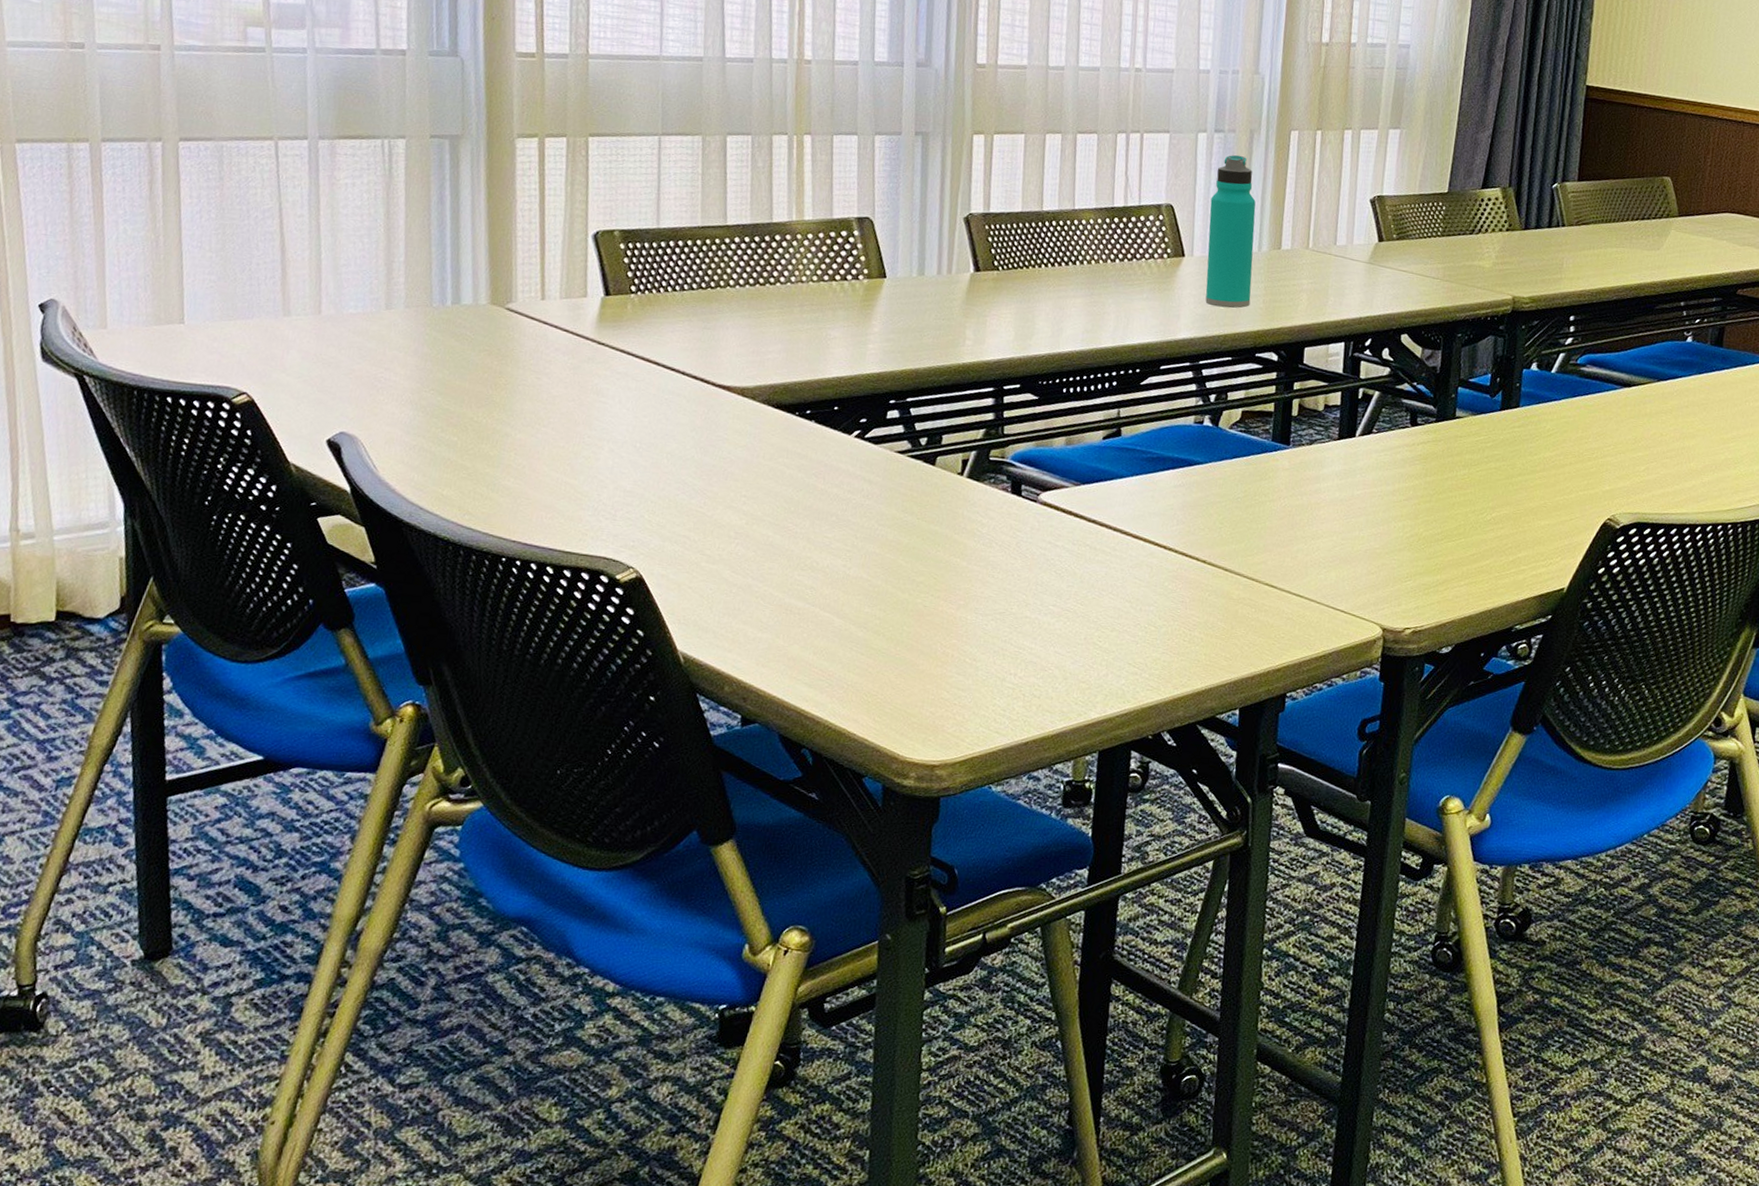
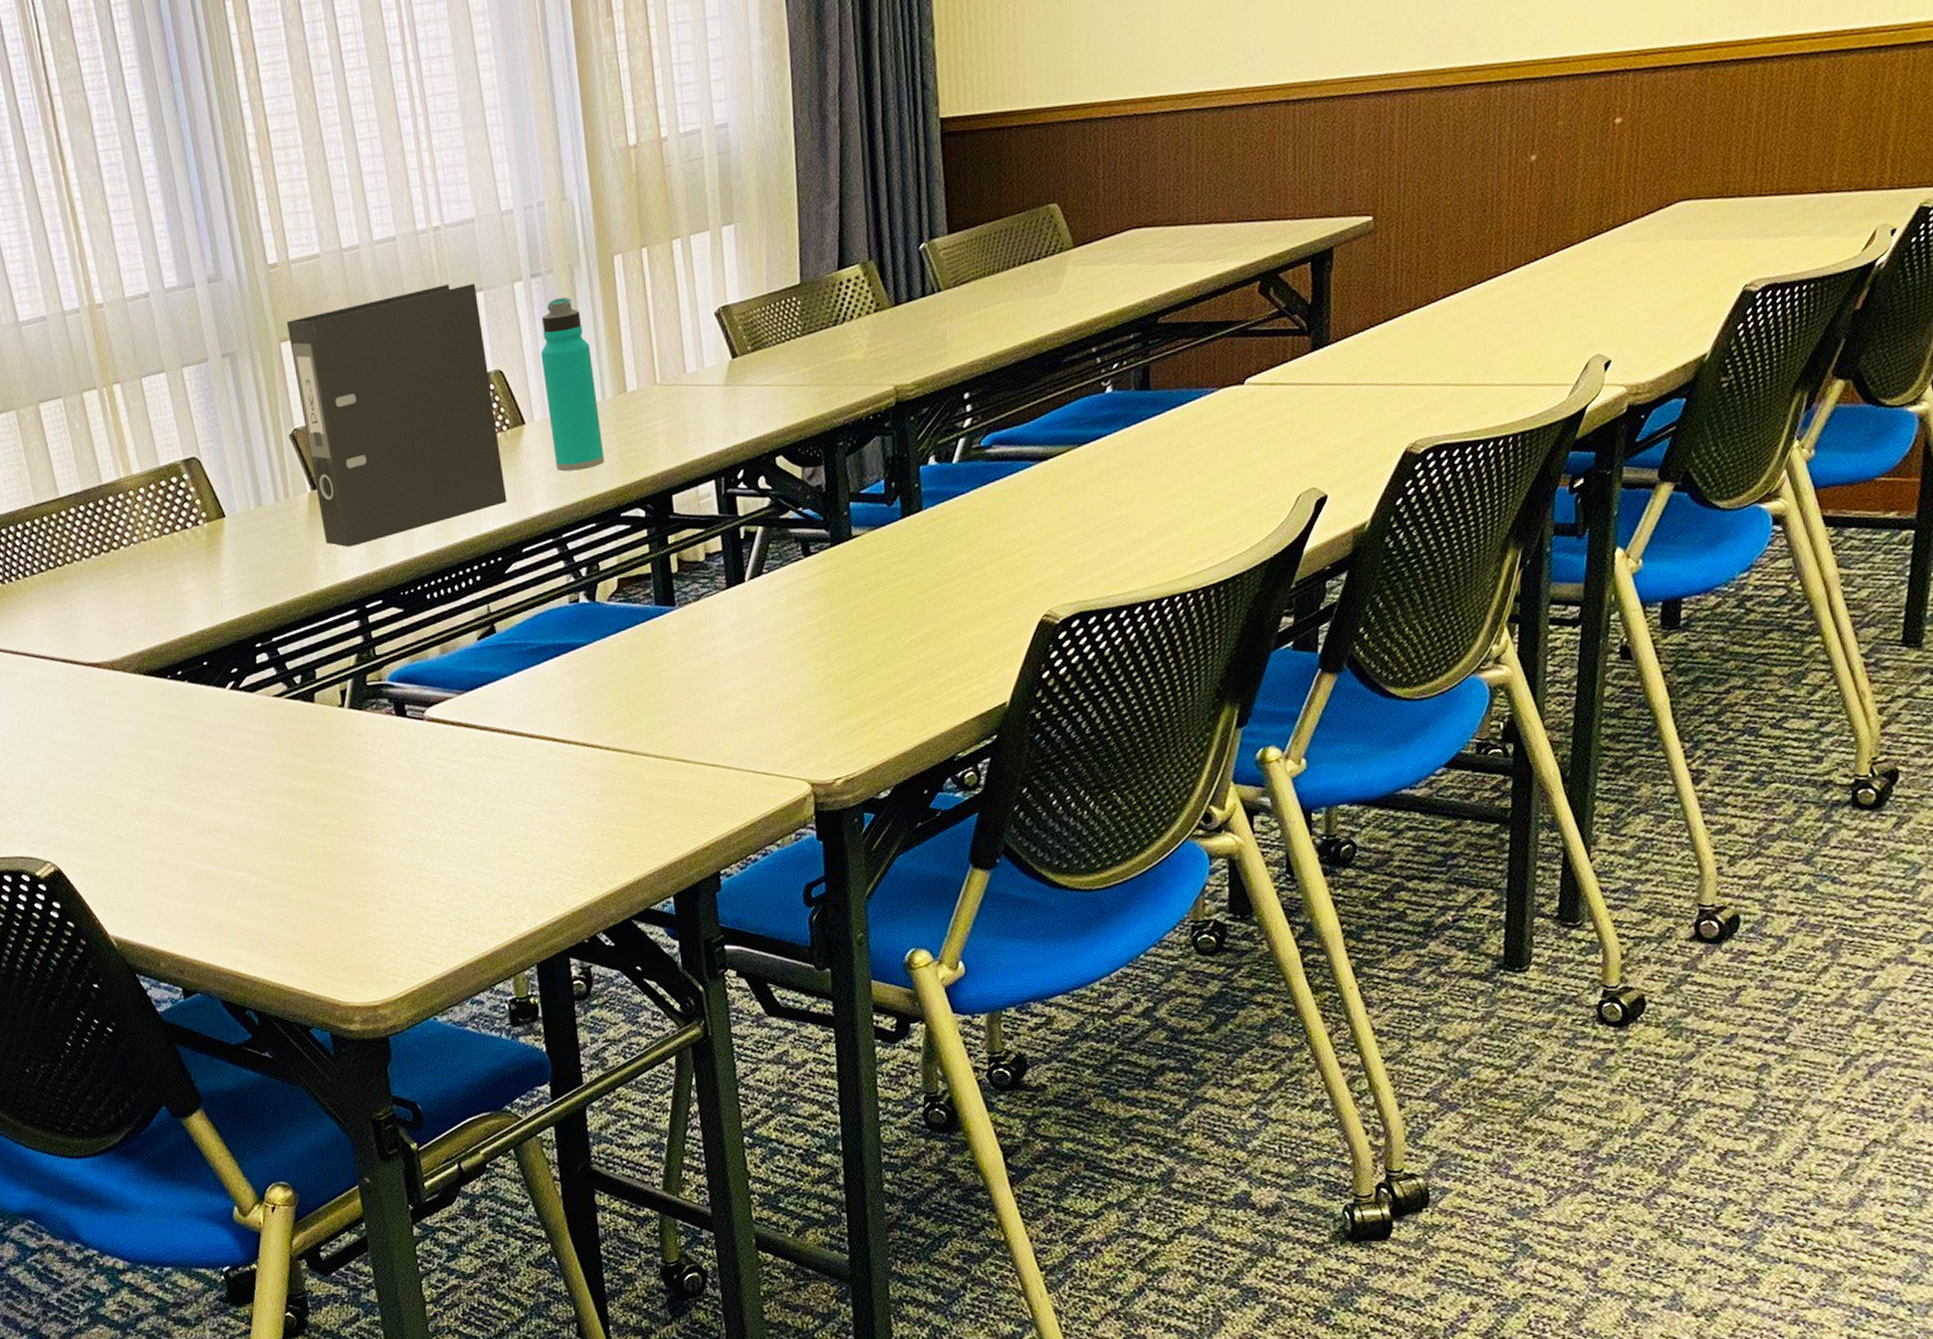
binder: none [977,117,1164,331] -> present [286,283,507,547]

